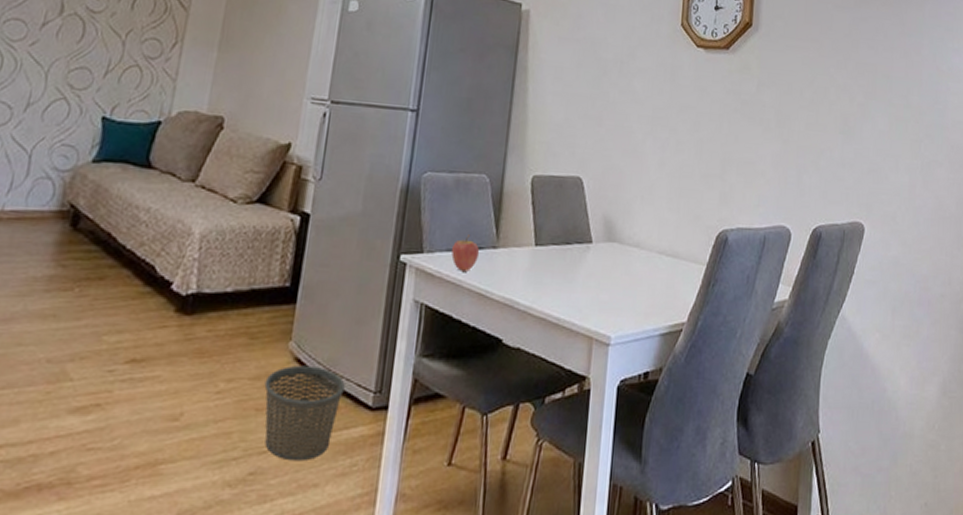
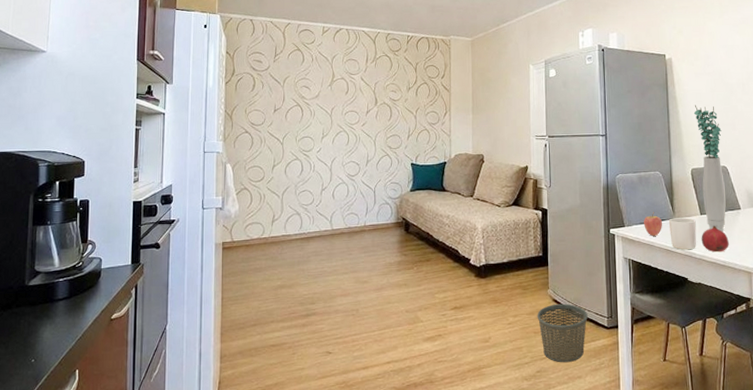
mug: none [486,246,527,297] -> present [669,217,697,250]
fruit: none [530,263,569,305] -> present [701,225,729,253]
vase: none [542,82,583,274] -> present [693,105,726,232]

